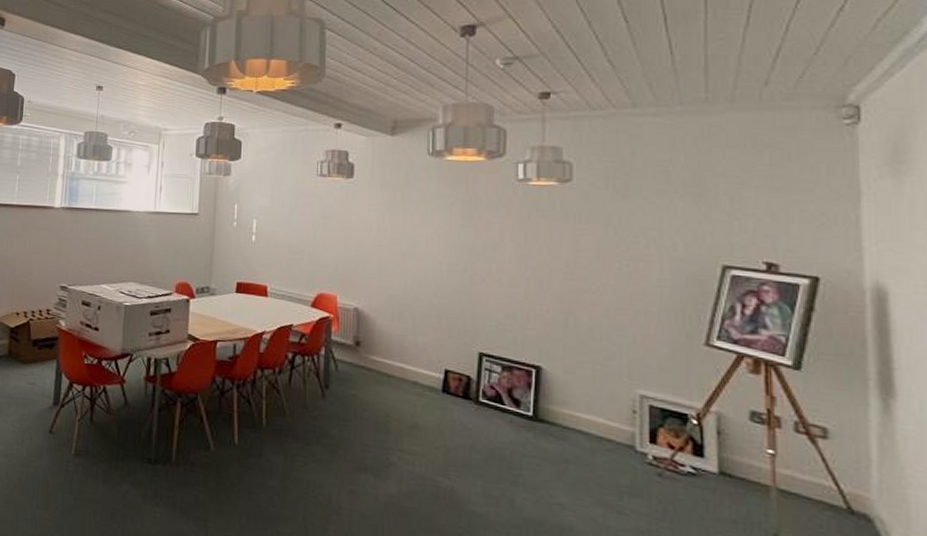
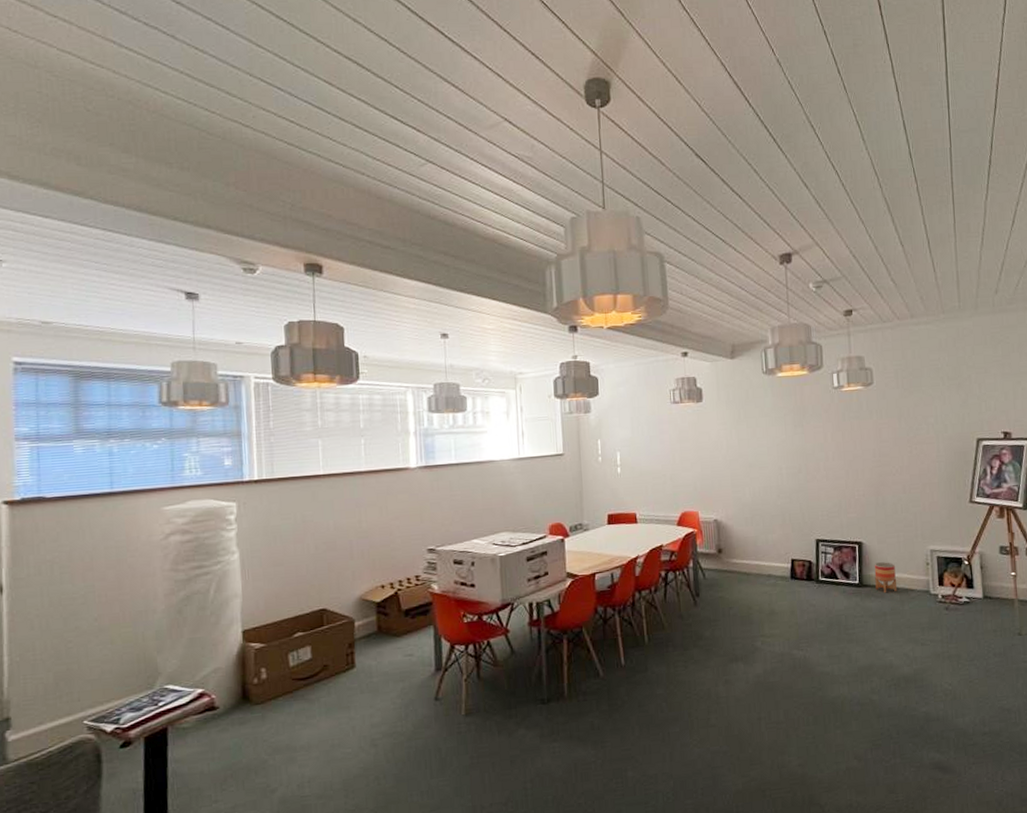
planter: none [556,396,587,437] -> present [874,562,898,593]

